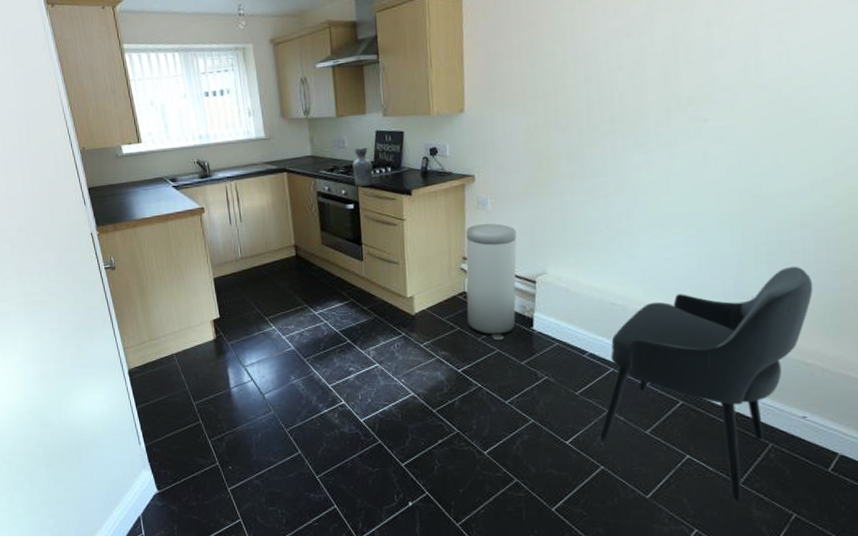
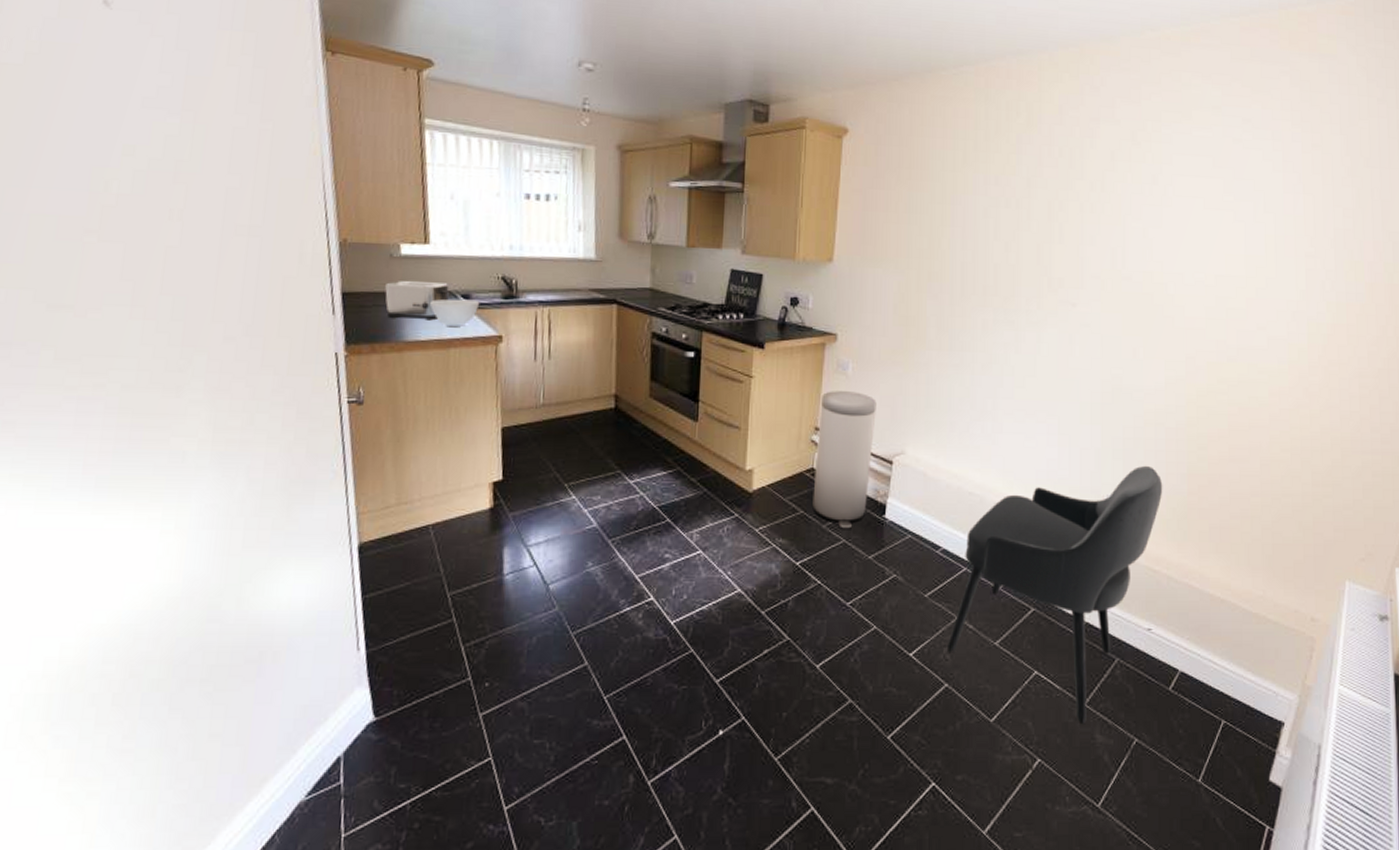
toaster: none [116,171,161,203] -> present [385,280,450,321]
bowl: none [148,182,184,205] -> present [429,299,480,328]
ceramic jug: present [352,146,373,187] -> none [697,285,723,333]

